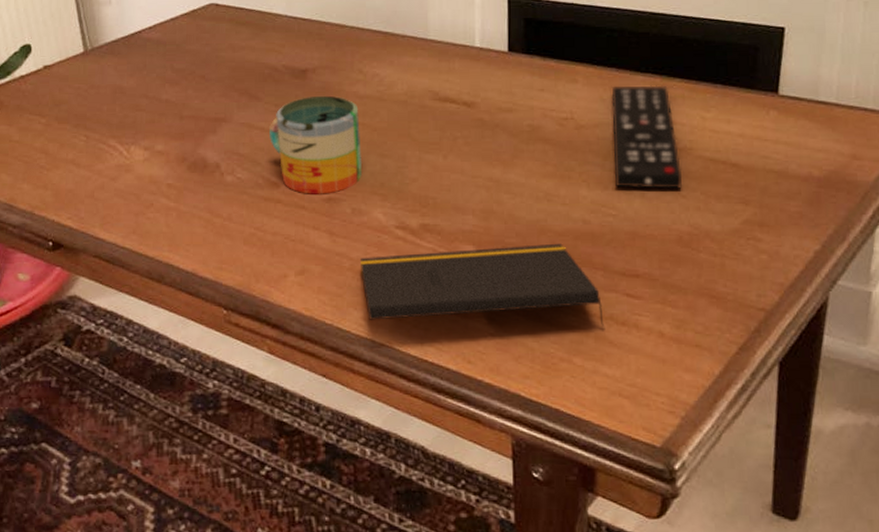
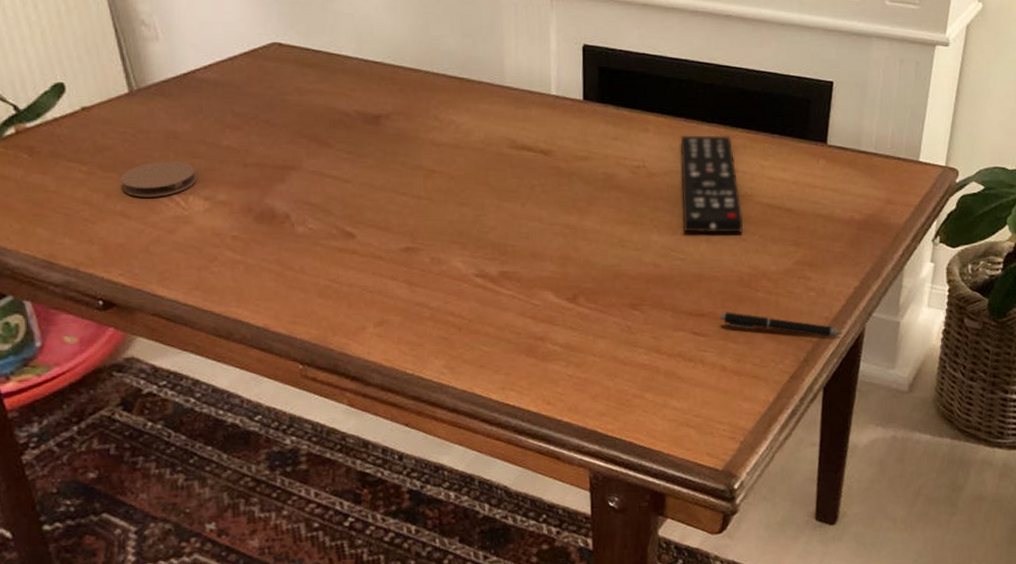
coaster: none [73,113,138,147] -> present [120,161,196,197]
mug: present [269,95,362,194] -> none [342,142,440,244]
notepad: present [361,243,605,330] -> none [441,287,674,368]
pen: none [656,273,803,306] -> present [720,312,844,337]

